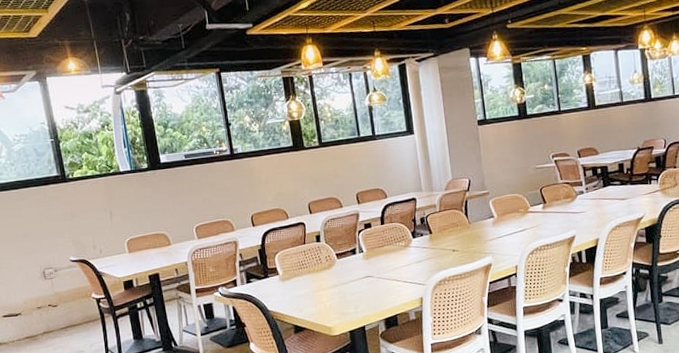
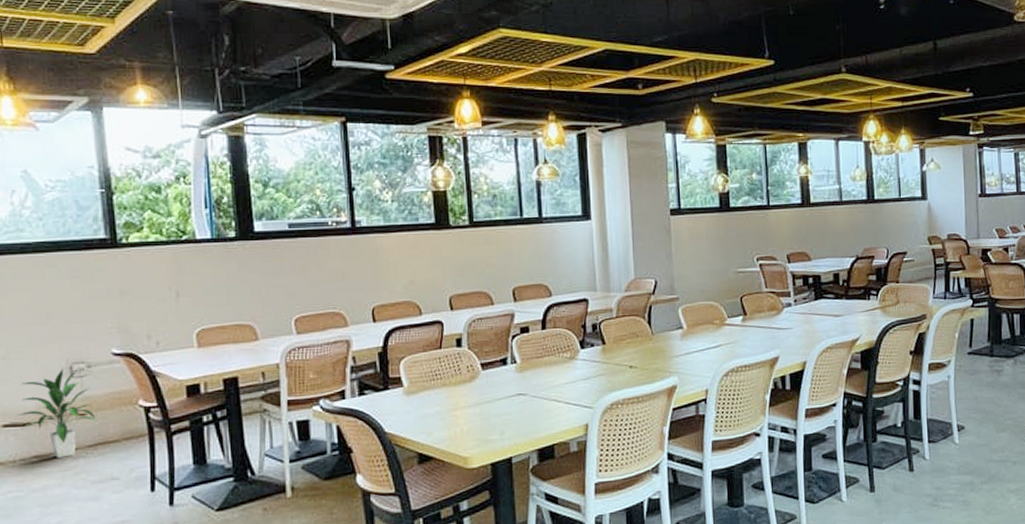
indoor plant: none [11,272,65,338] -> present [17,367,97,458]

